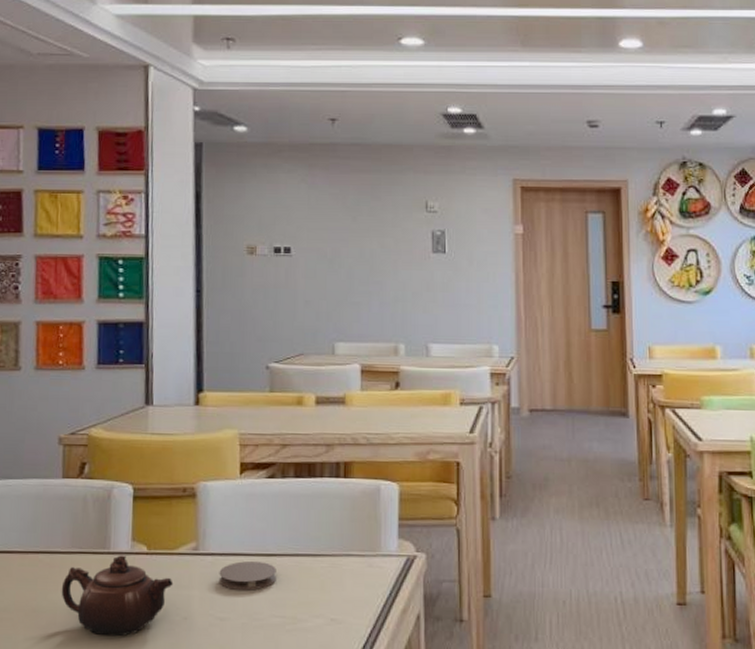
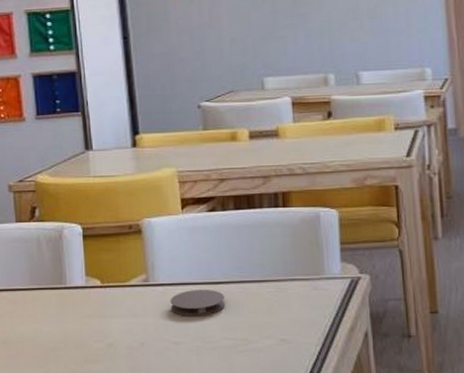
teapot: present [61,555,173,637] -> none [26,289,128,363]

